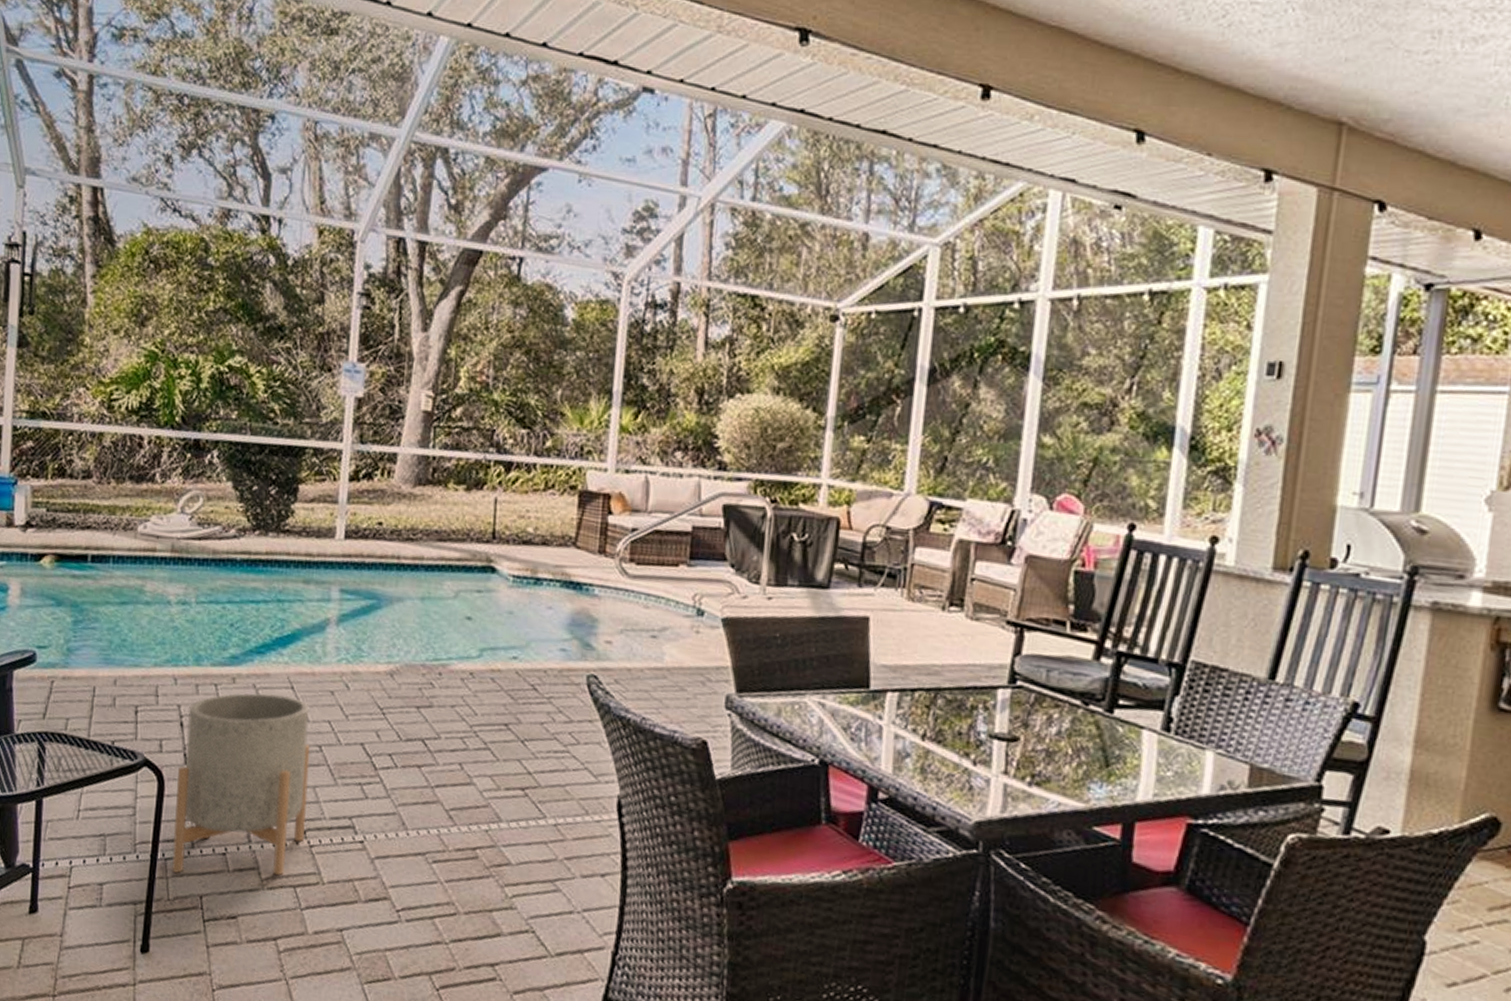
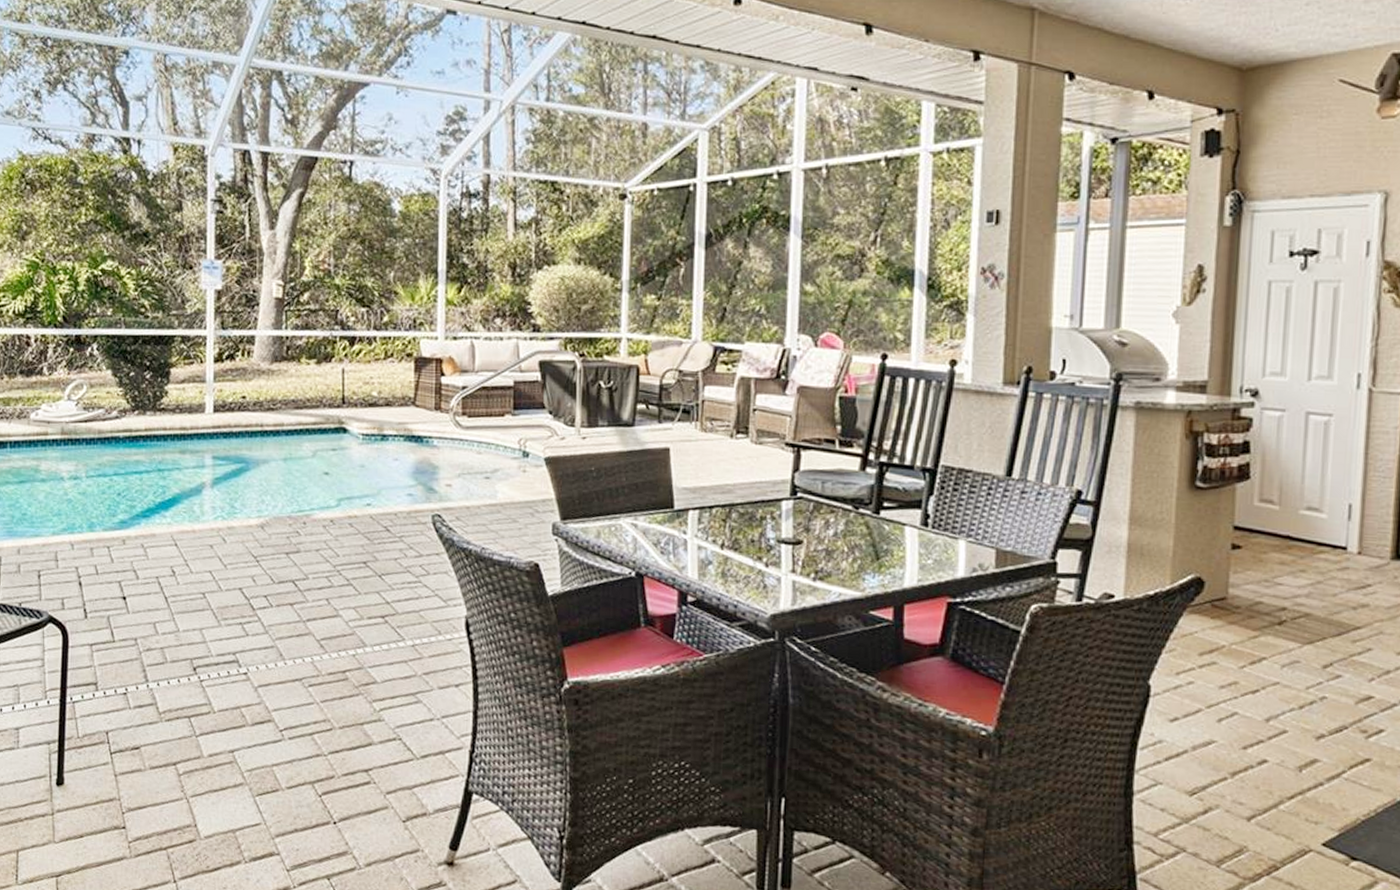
planter: present [172,692,311,876] -> none [78,551,196,714]

